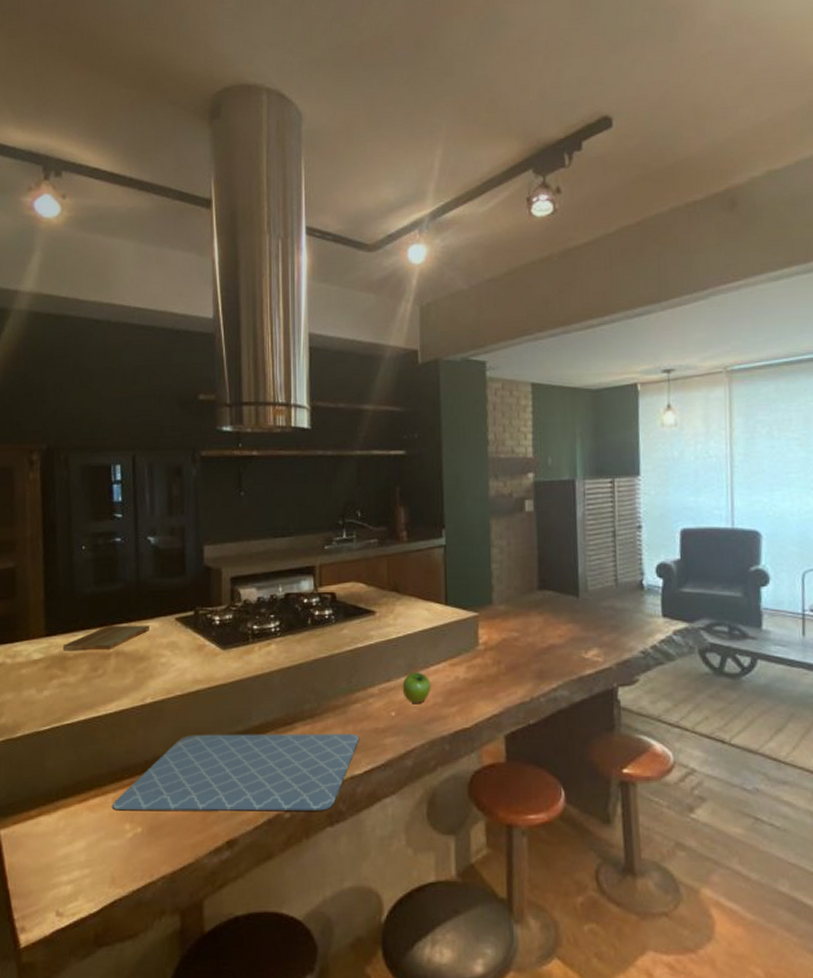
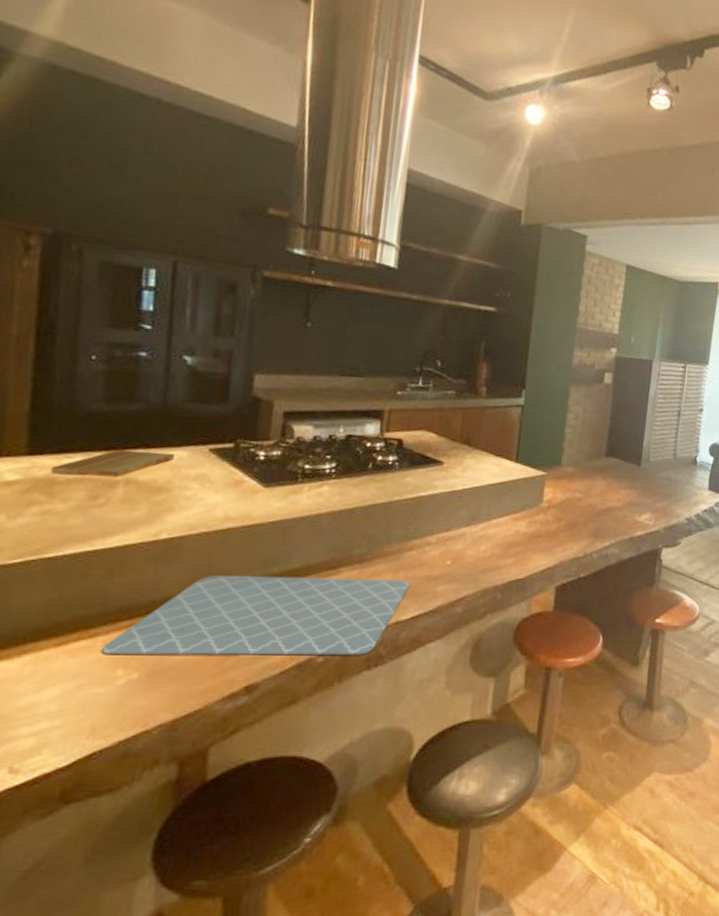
fruit: present [402,671,431,703] -> none [461,523,491,553]

